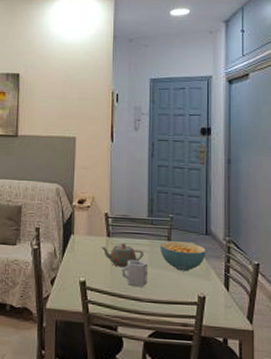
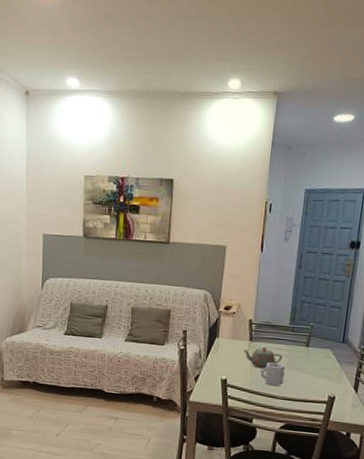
cereal bowl: present [159,241,206,271] -> none [298,347,341,375]

